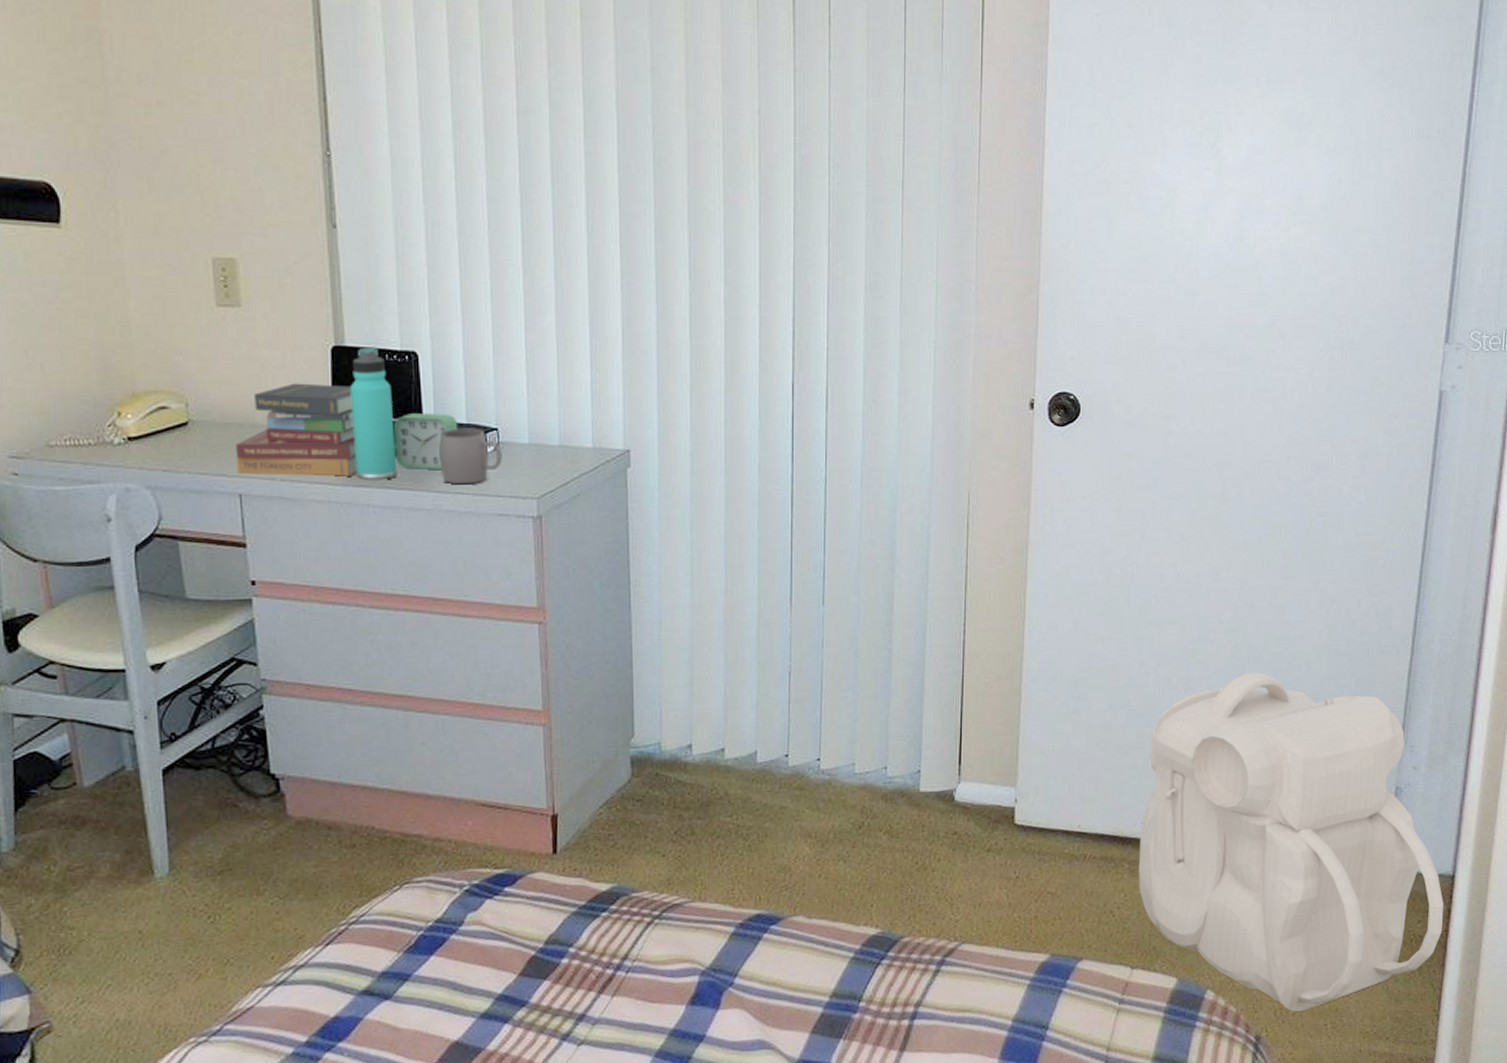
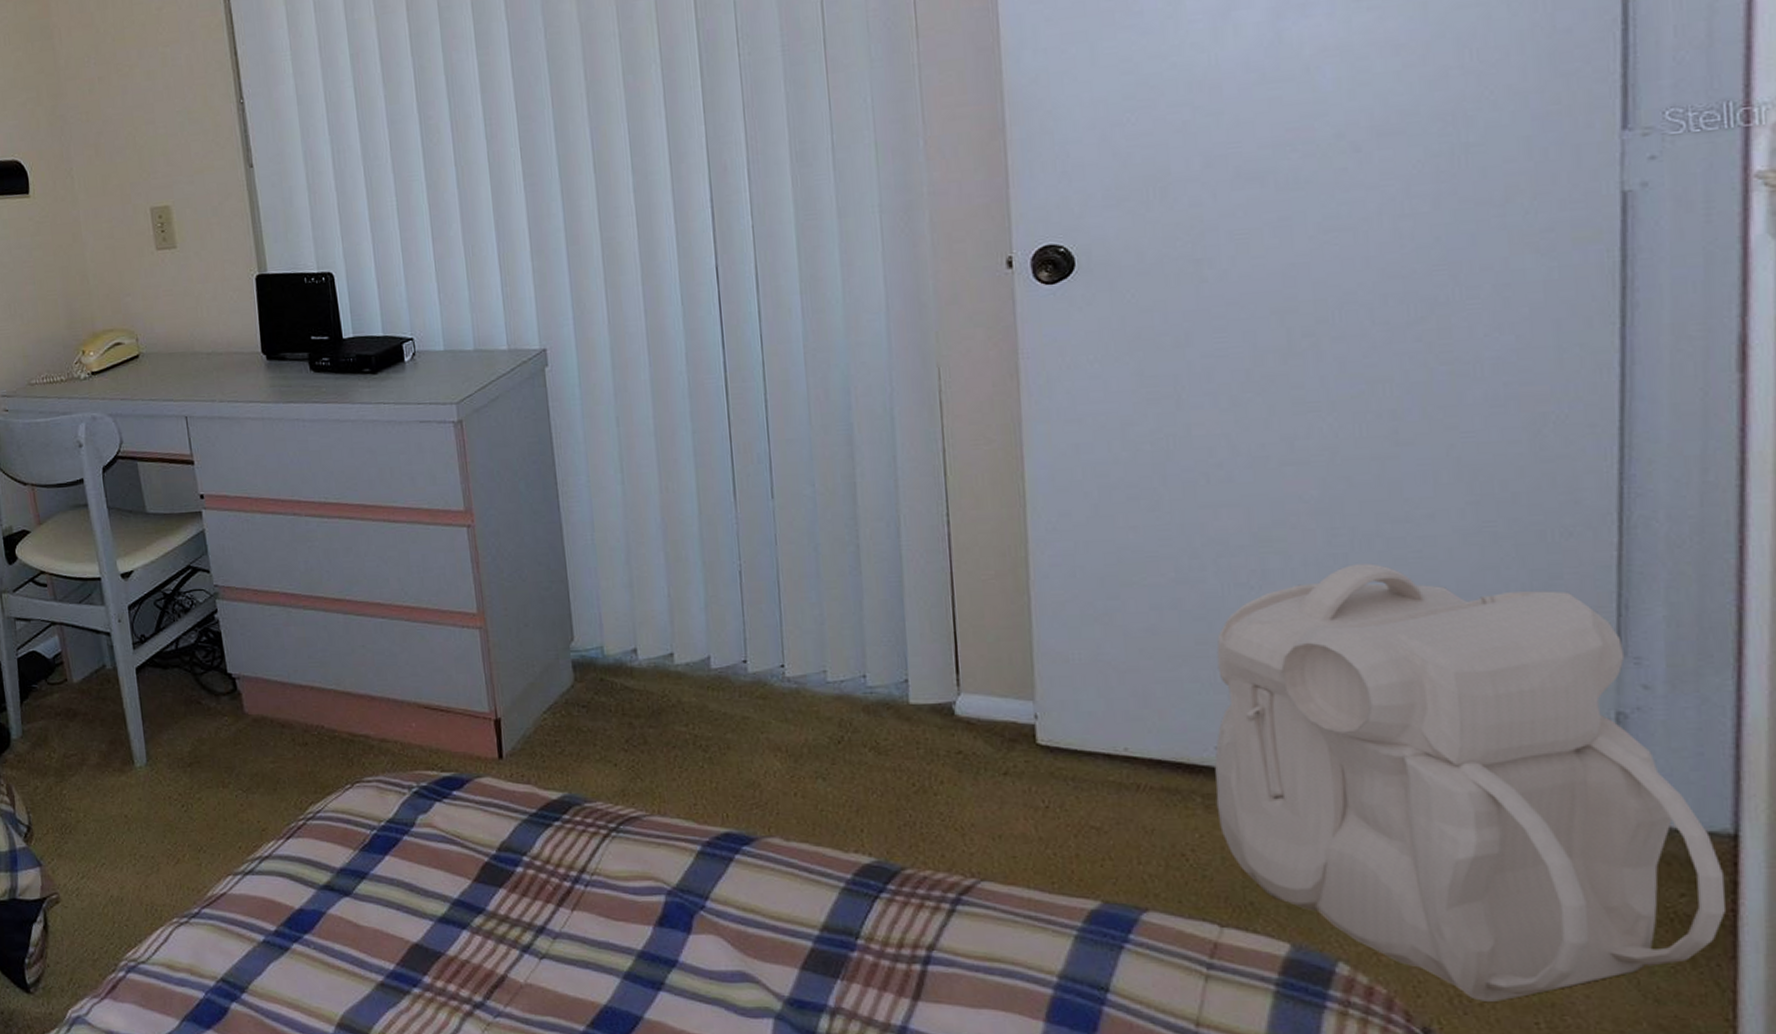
books: present [235,383,358,477] -> none [179,310,287,398]
thermos bottle: present [350,347,398,480] -> none [274,272,323,397]
alarm clock: present [394,413,458,469] -> none [316,328,376,383]
mug: present [439,428,503,485] -> none [358,339,420,396]

